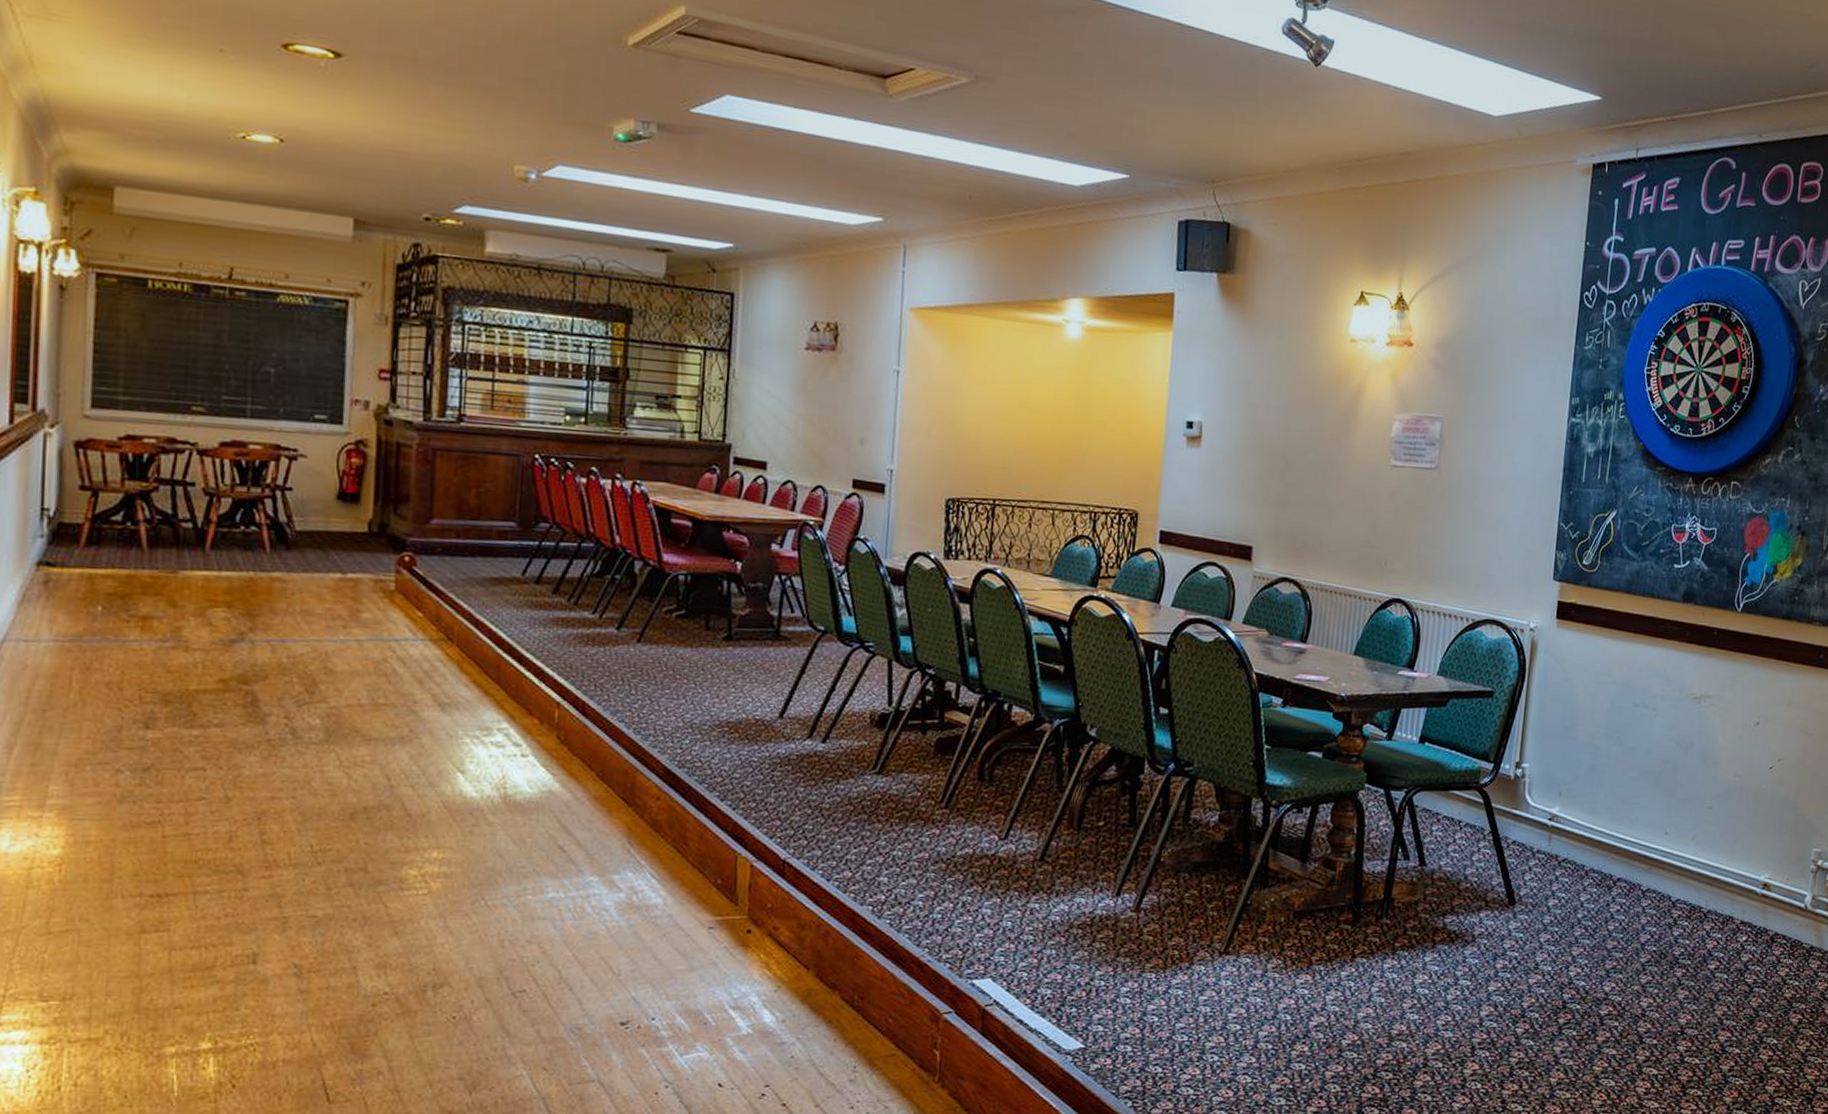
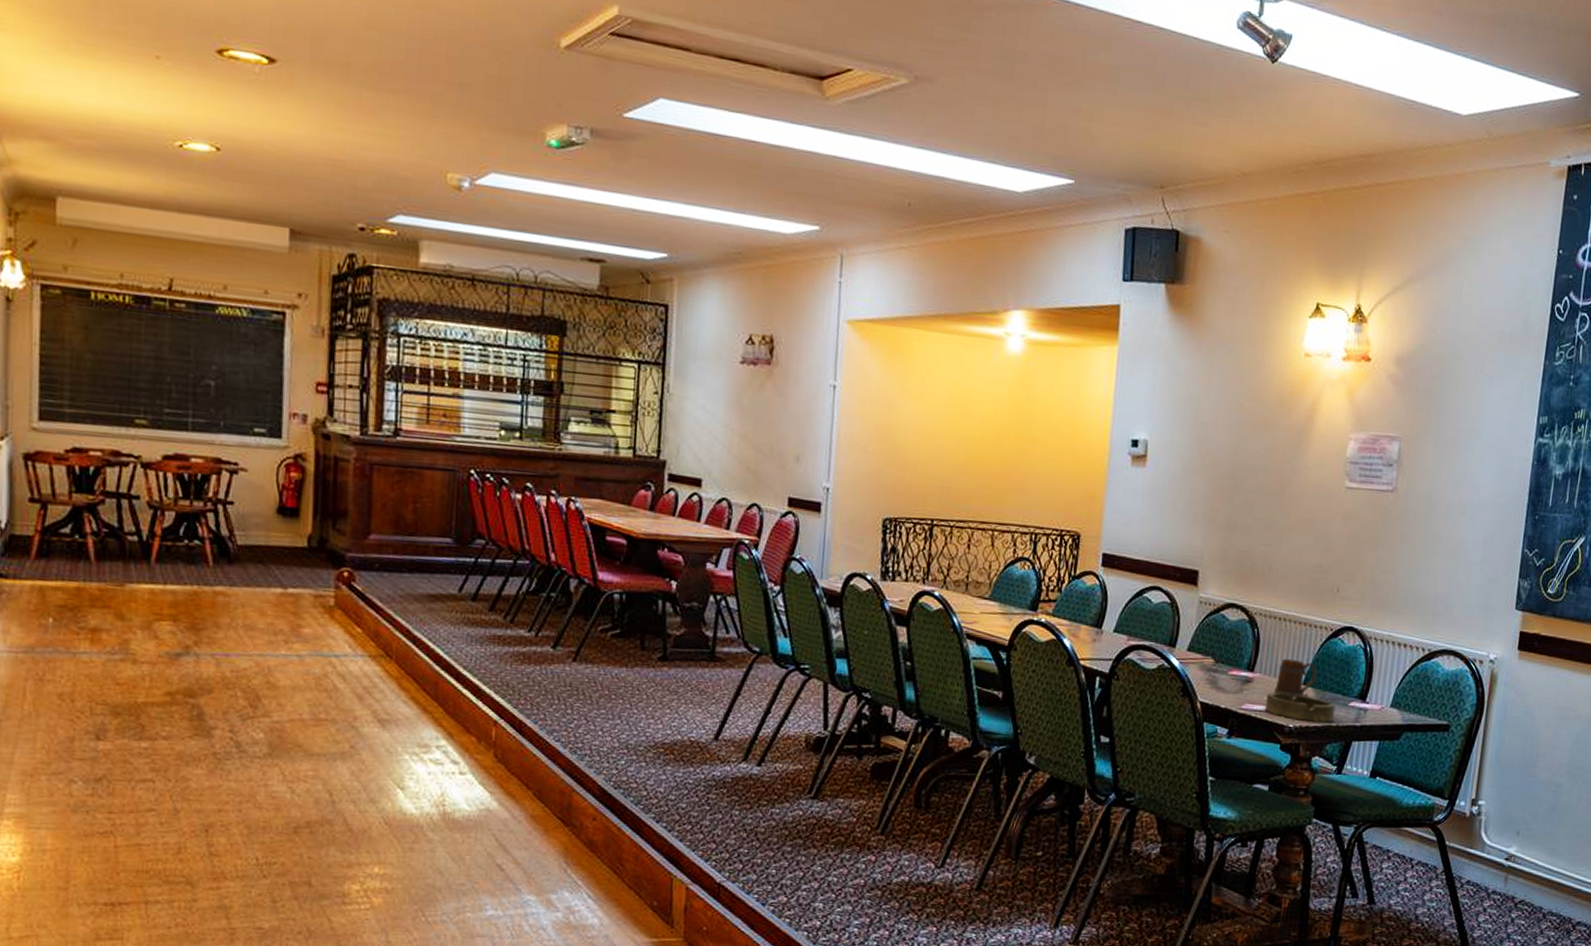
ashtray: none [1317,662,1386,691] -> present [1264,692,1336,723]
beer mug: none [1326,629,1368,669] -> present [1274,658,1318,700]

